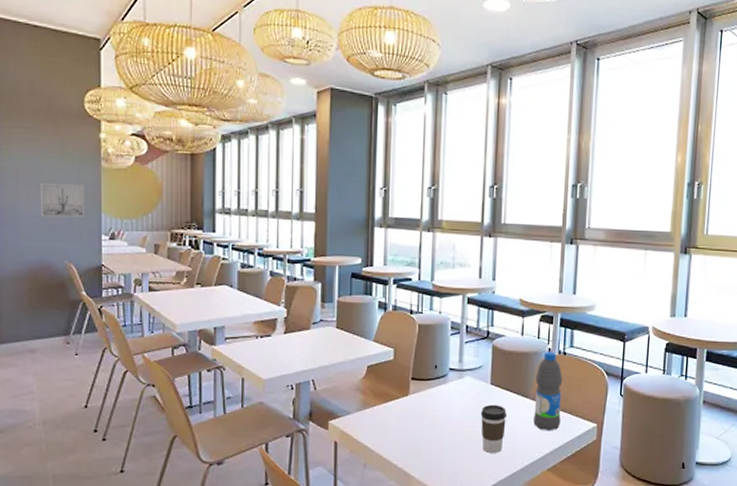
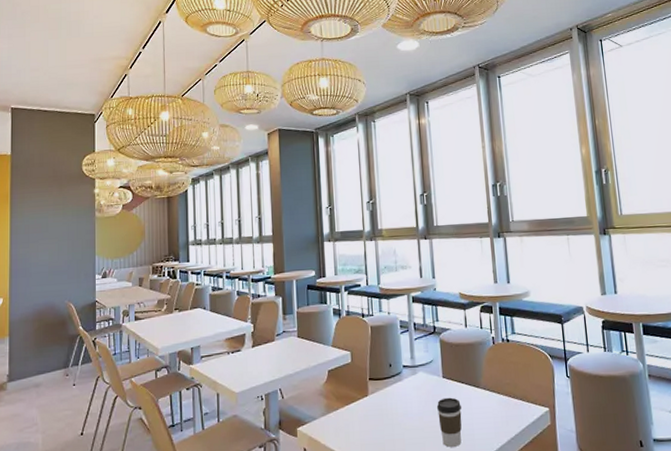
wall art: present [41,183,84,218] -> none [47,234,81,265]
water bottle: present [533,352,563,431] -> none [484,340,514,420]

